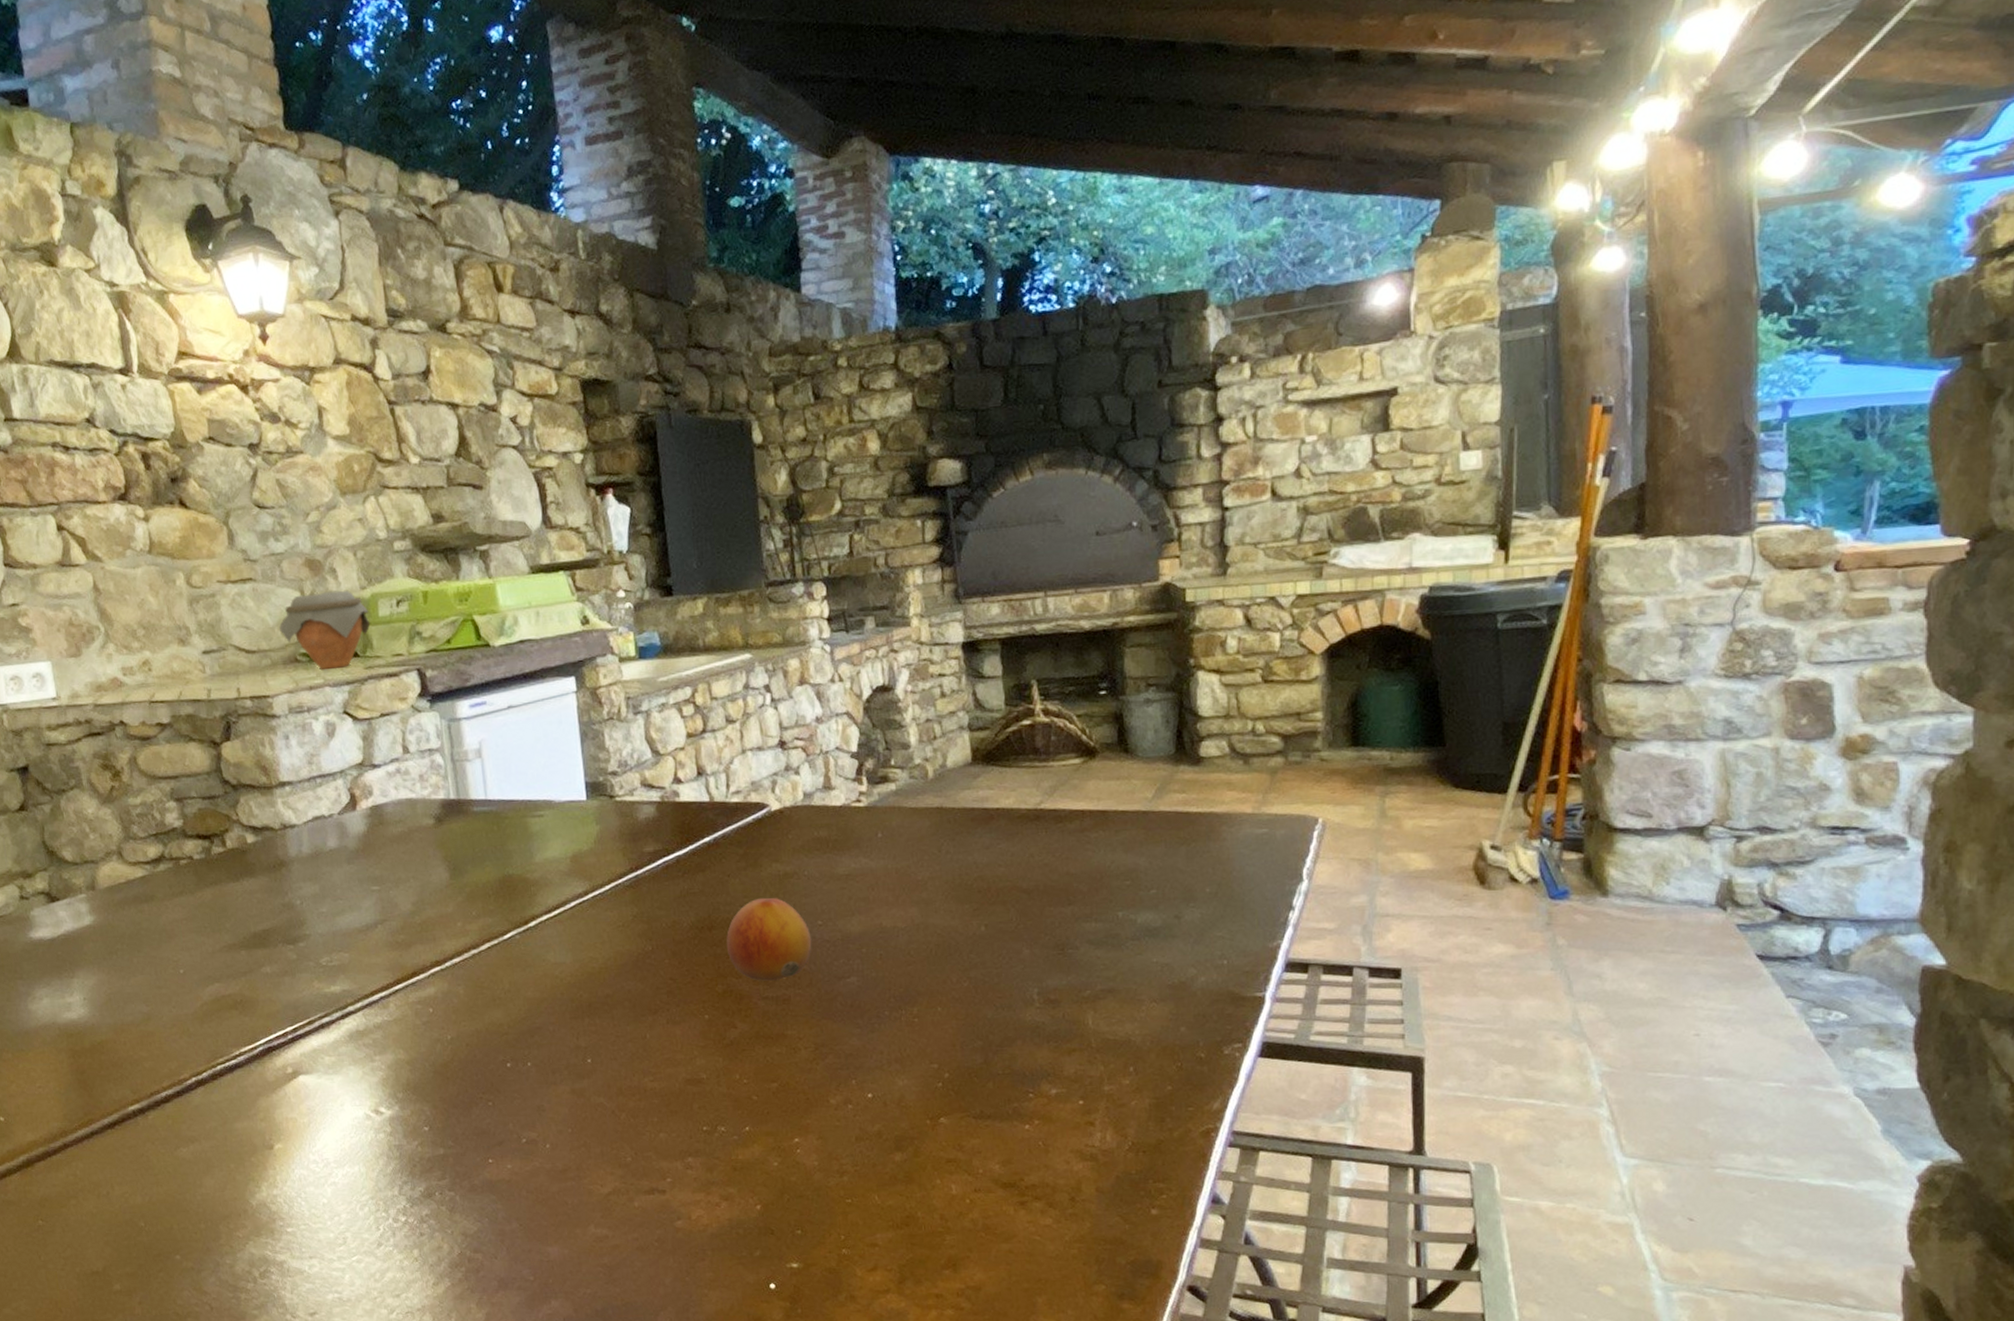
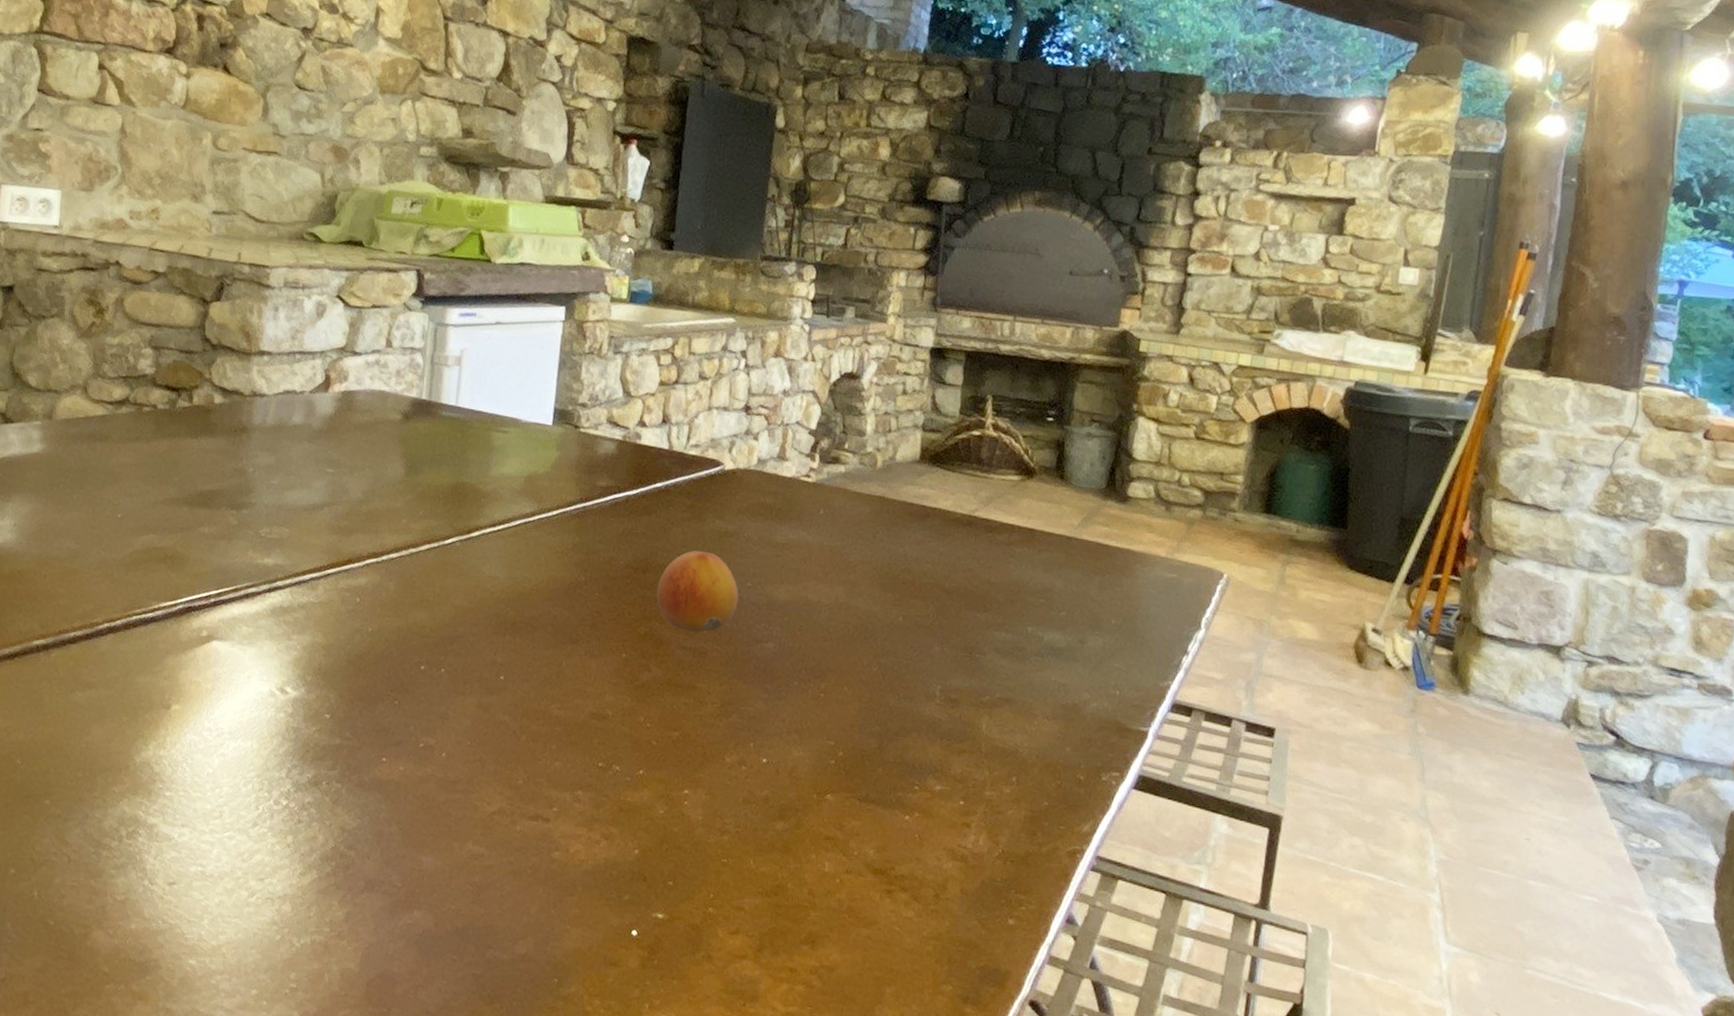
jar: present [279,590,370,669] -> none [293,177,382,254]

